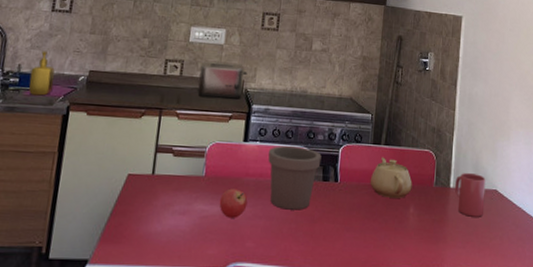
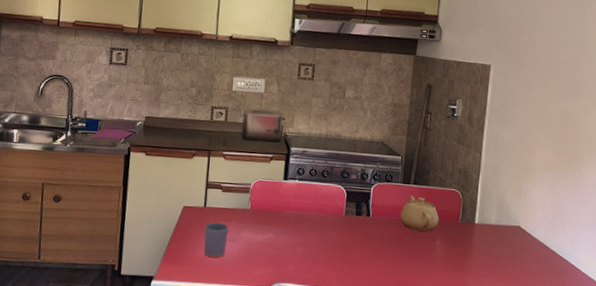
soap dispenser: present [29,51,55,96] -> none [94,99,116,139]
mug: none [149,192,180,235] -> present [203,222,229,258]
fruit: present [219,188,248,218] -> none [263,220,289,246]
flower pot: present [268,145,322,210] -> none [306,183,355,240]
cup: present [455,172,486,217] -> none [479,210,510,250]

